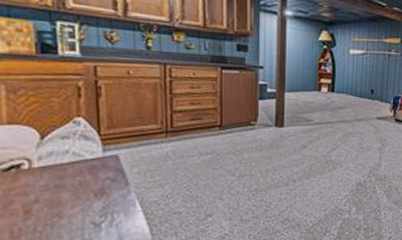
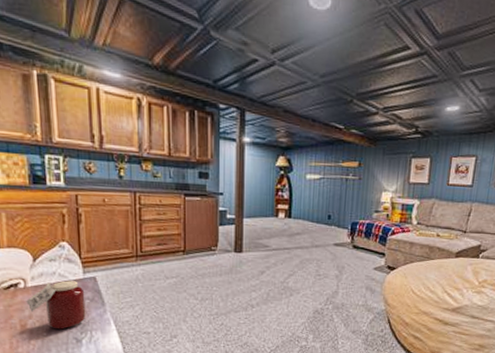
jar: none [31,160,106,214] -> present [26,281,86,330]

